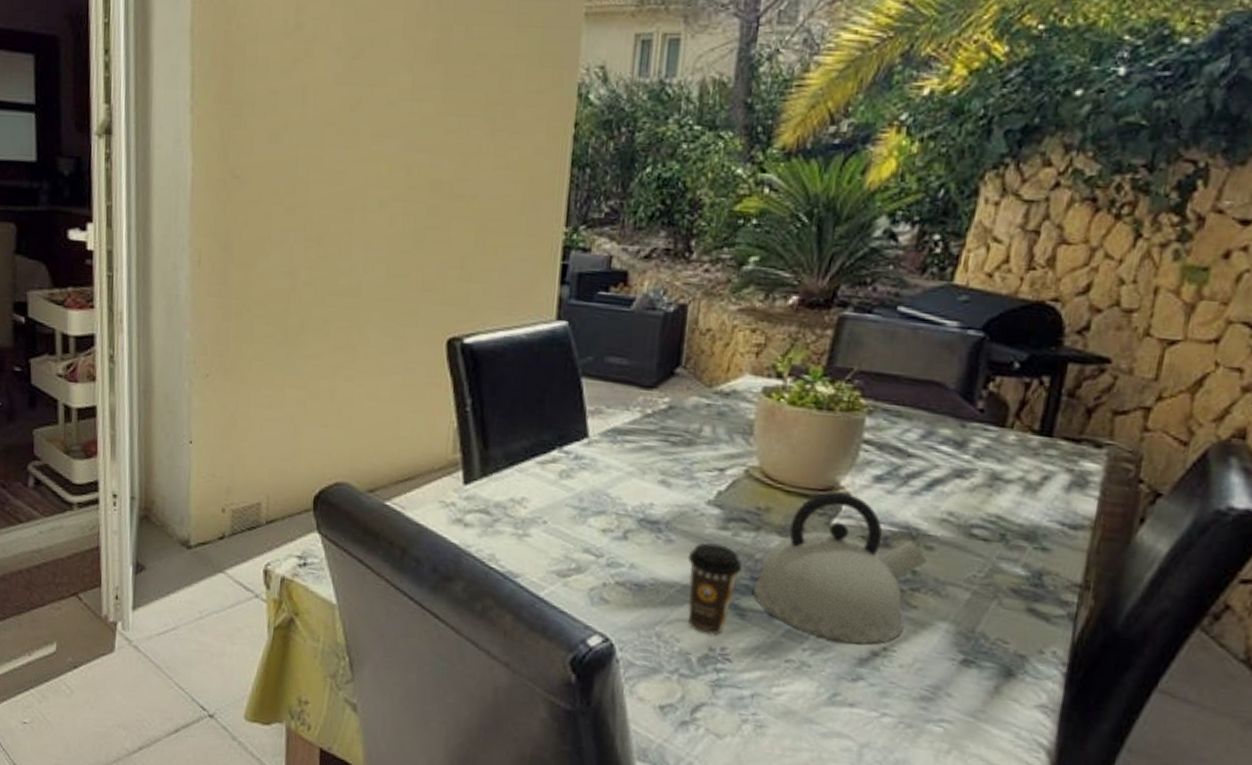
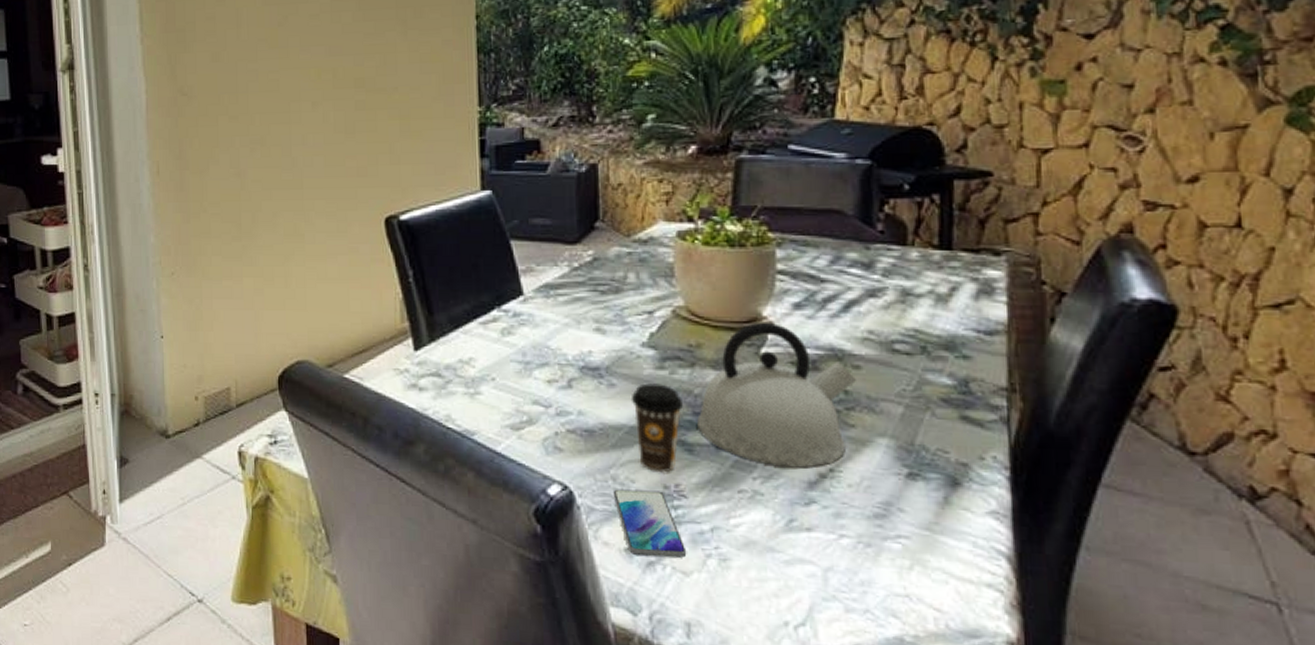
smartphone: none [655,646,723,721] -> present [613,489,687,558]

